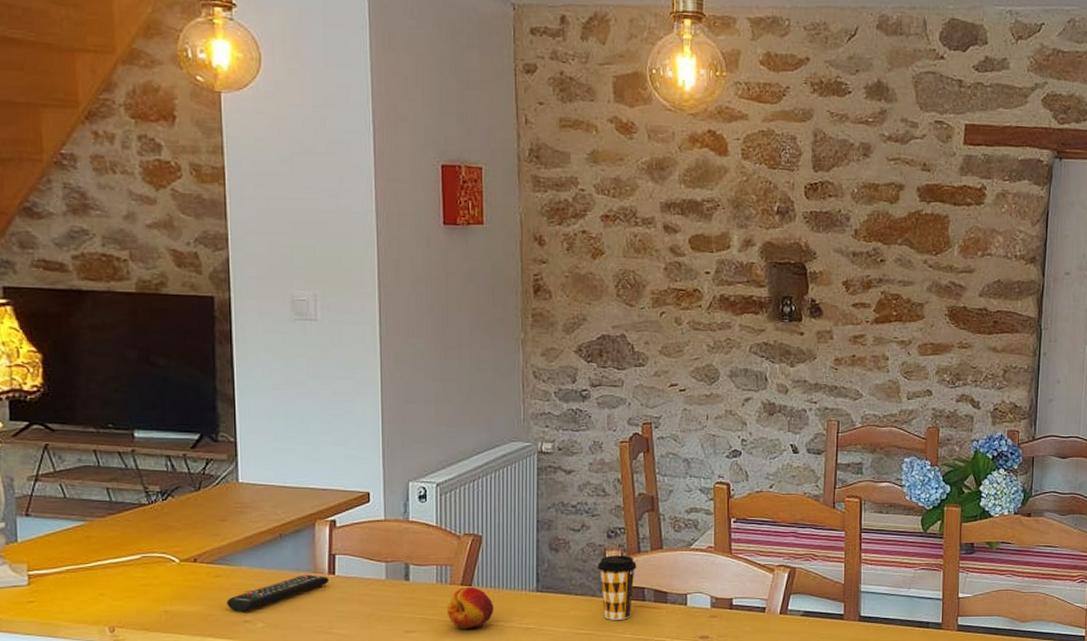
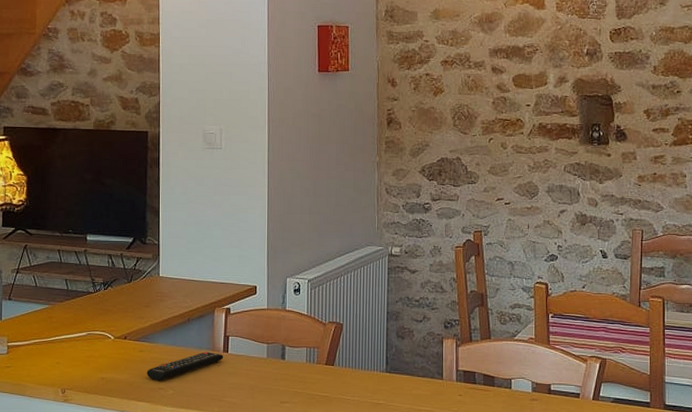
fruit: present [447,586,495,630] -> none [314,366,352,403]
coffee cup: present [597,555,637,620] -> none [435,343,469,400]

